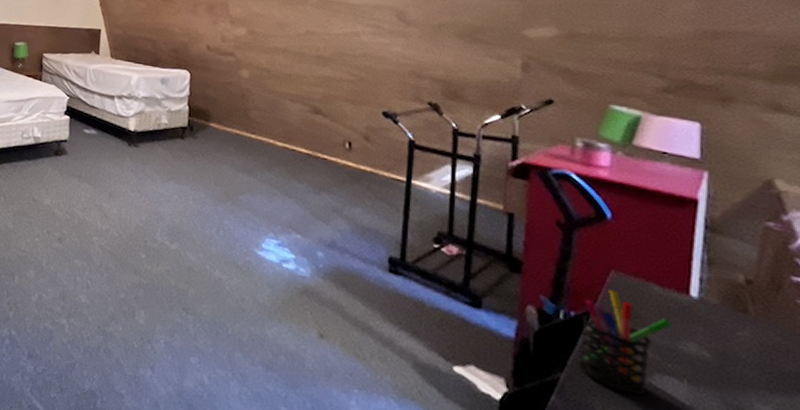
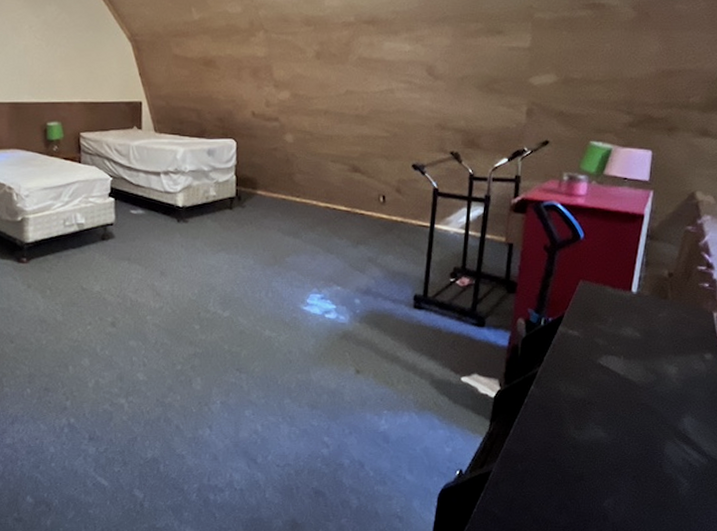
pen holder: present [578,289,672,396] -> none [552,296,618,375]

